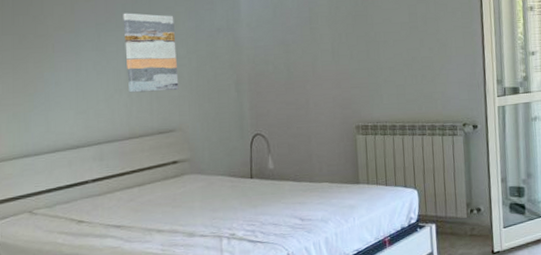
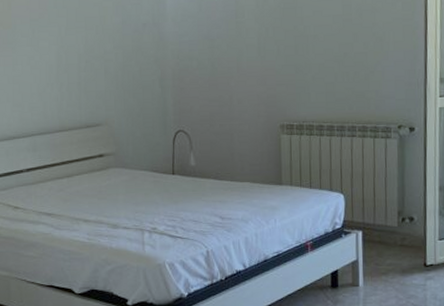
wall art: present [123,13,179,93] -> none [55,8,106,87]

